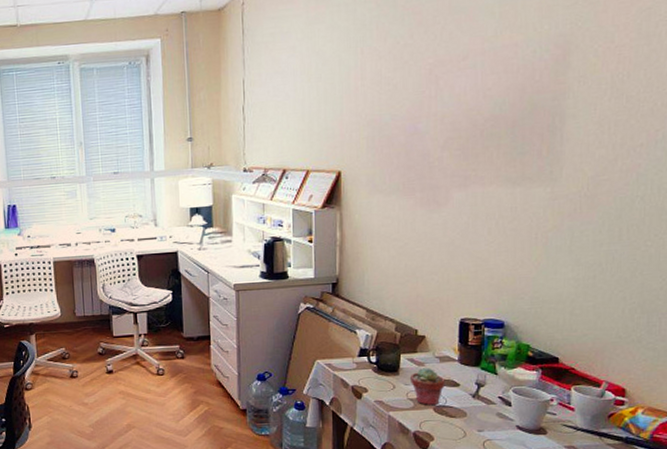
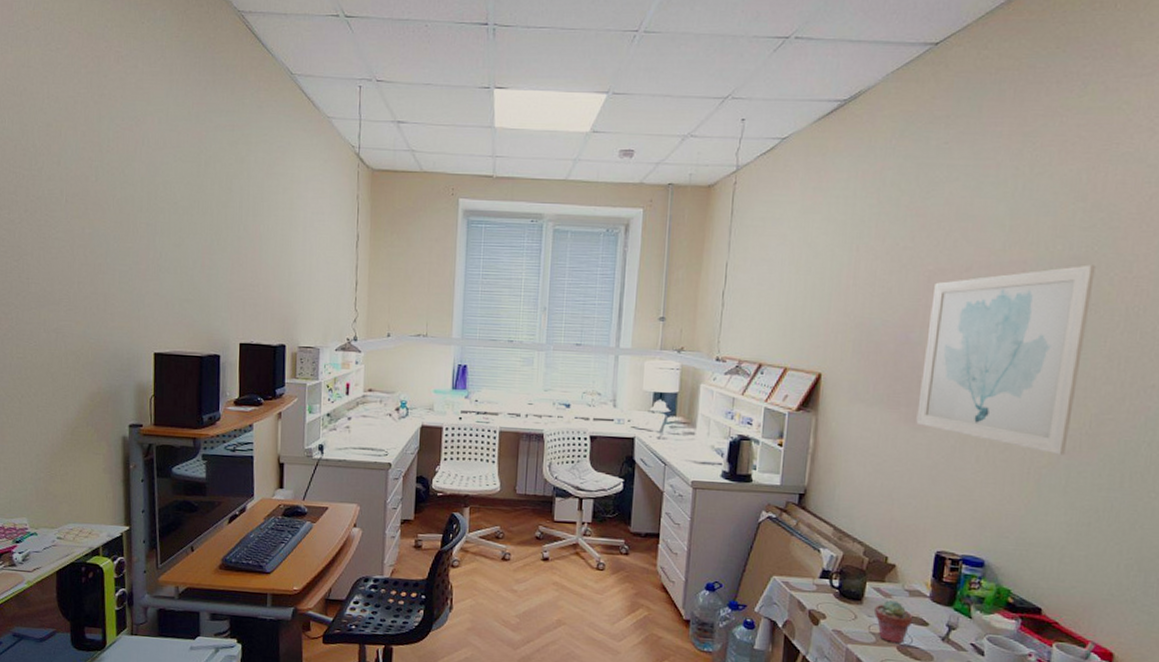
wall art: none [431,39,581,219] -> present [916,264,1096,456]

